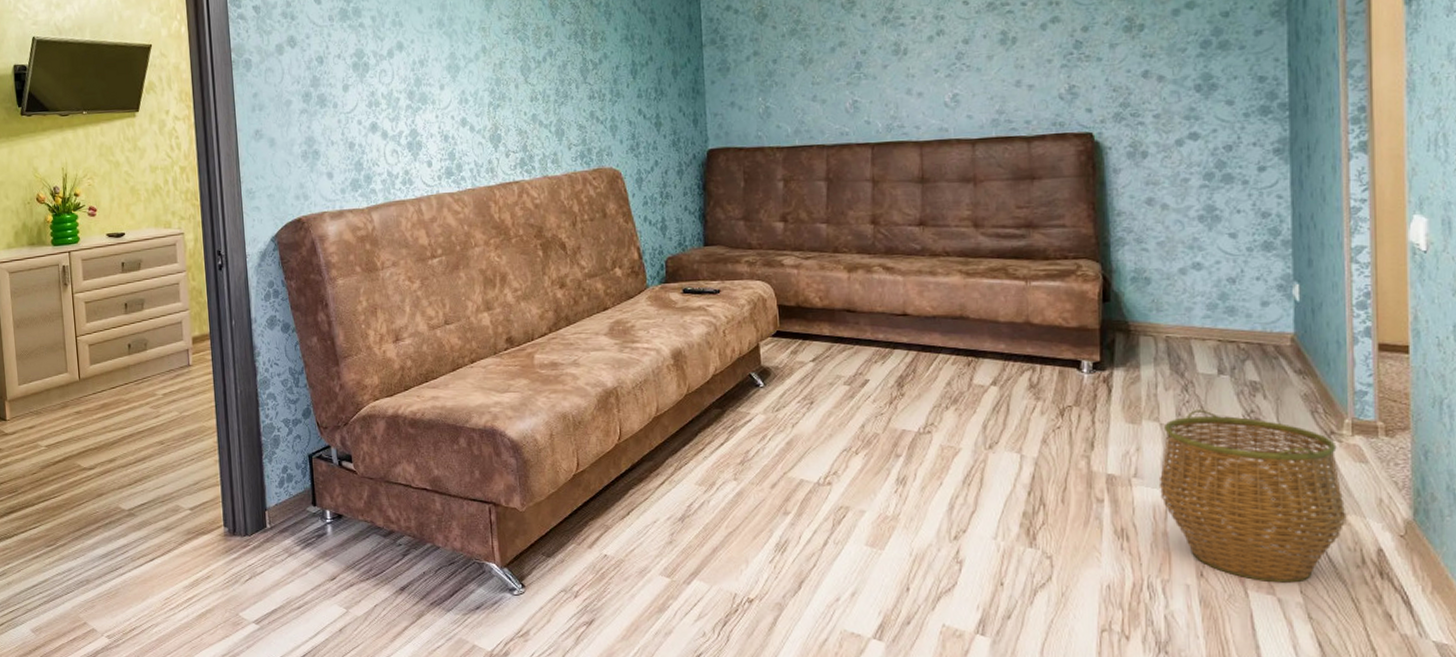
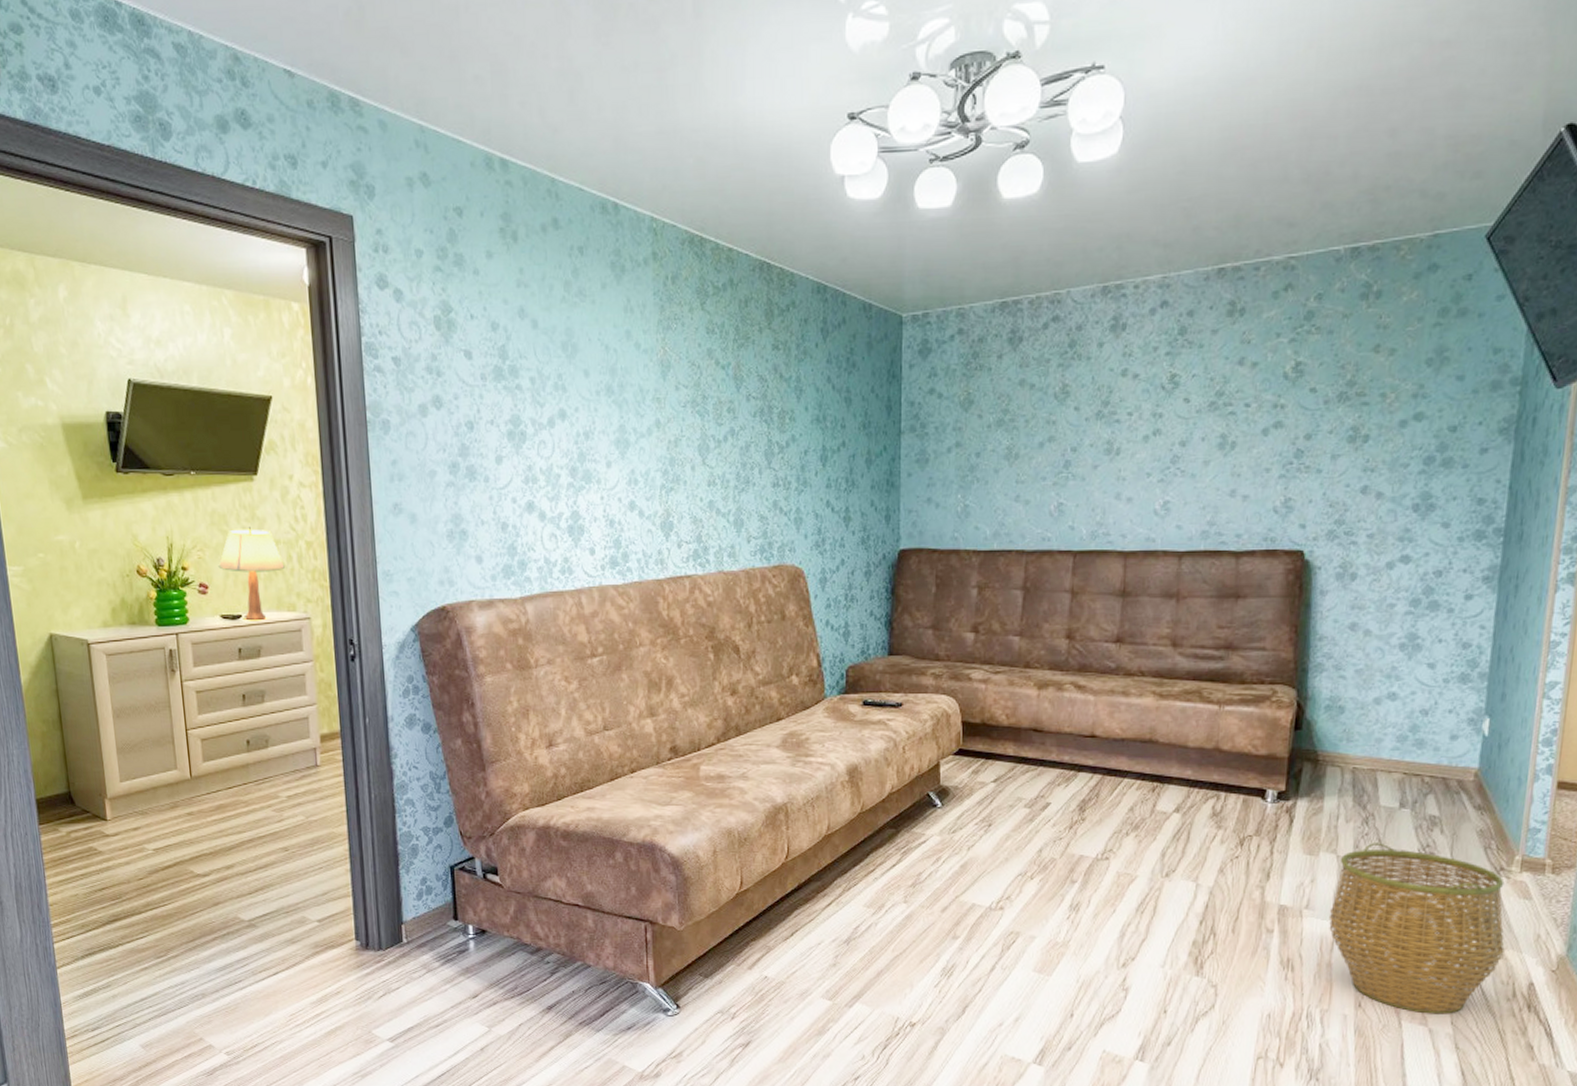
table lamp: none [105,156,162,238] -> present [218,527,285,621]

